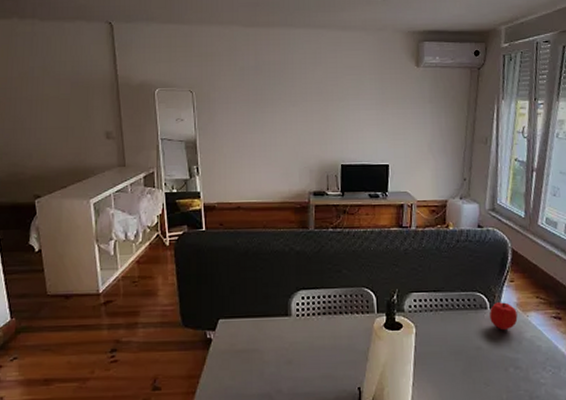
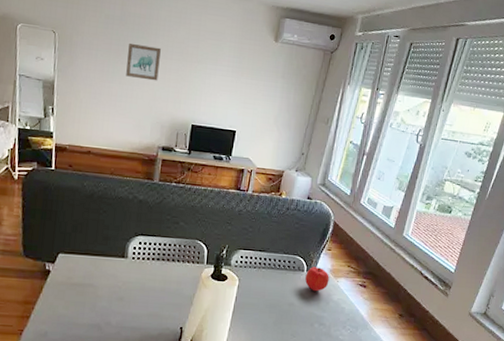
wall art: none [267,91,300,126] -> present [126,44,161,81]

